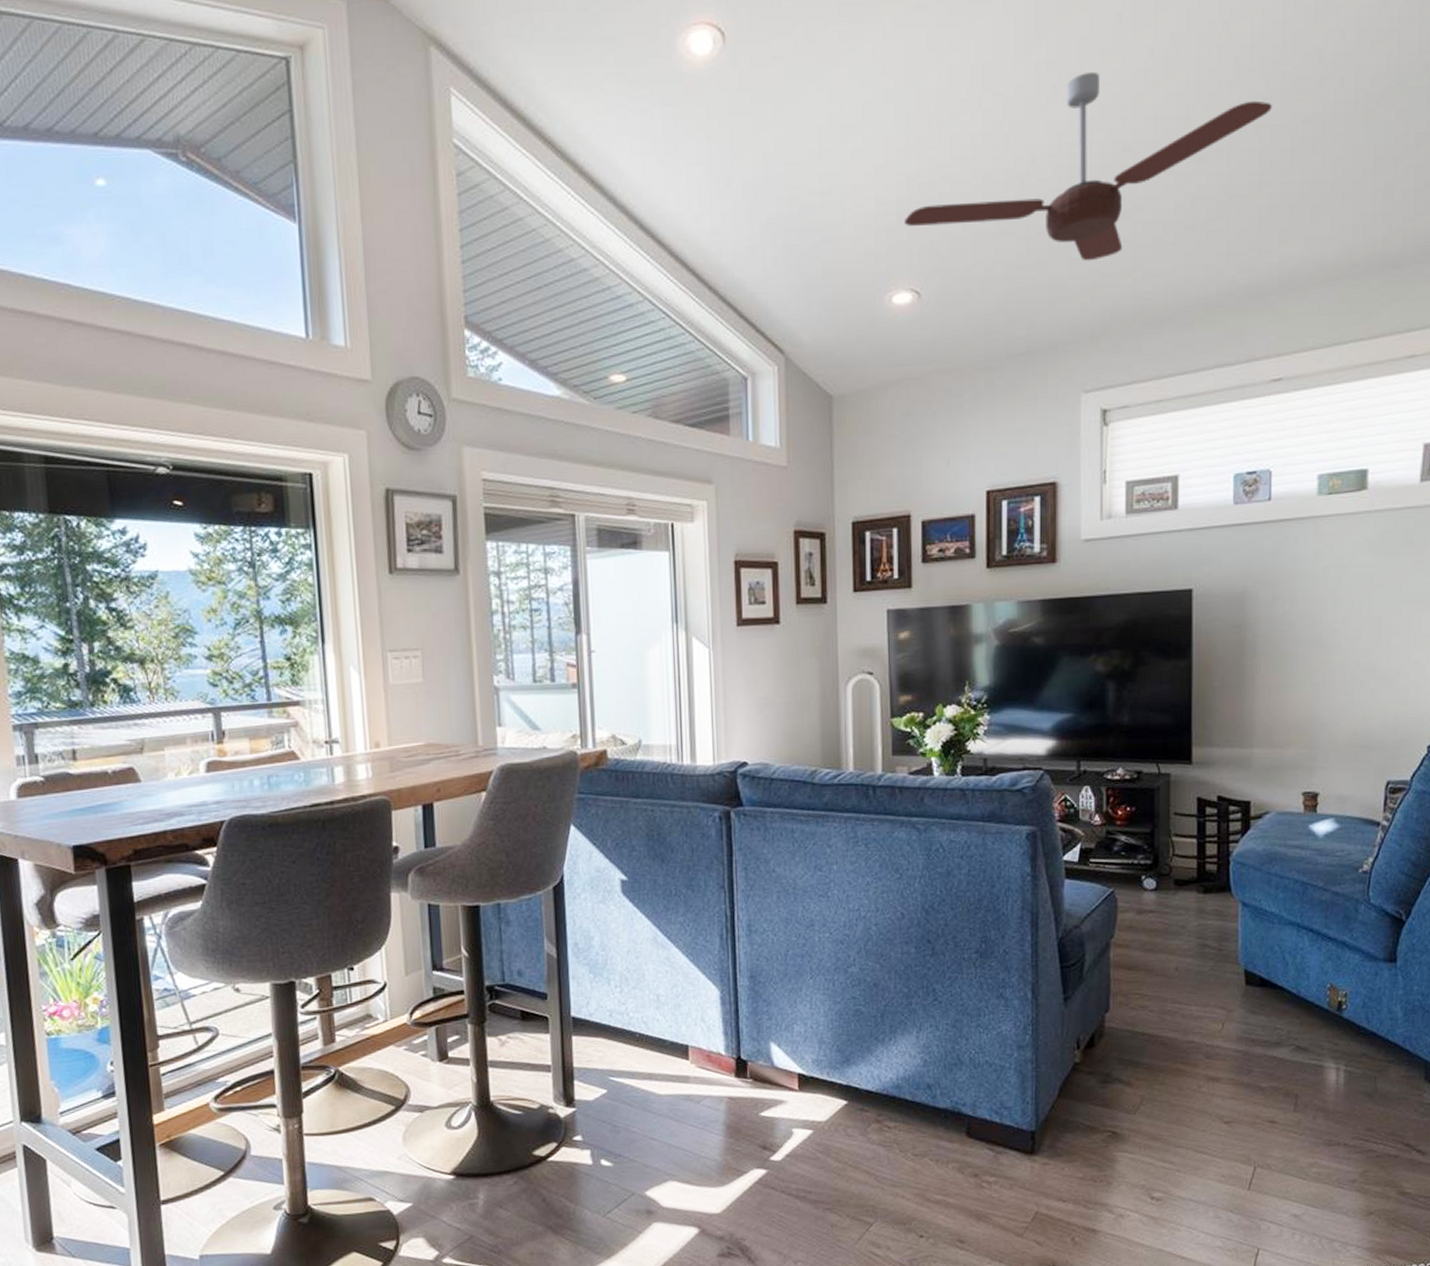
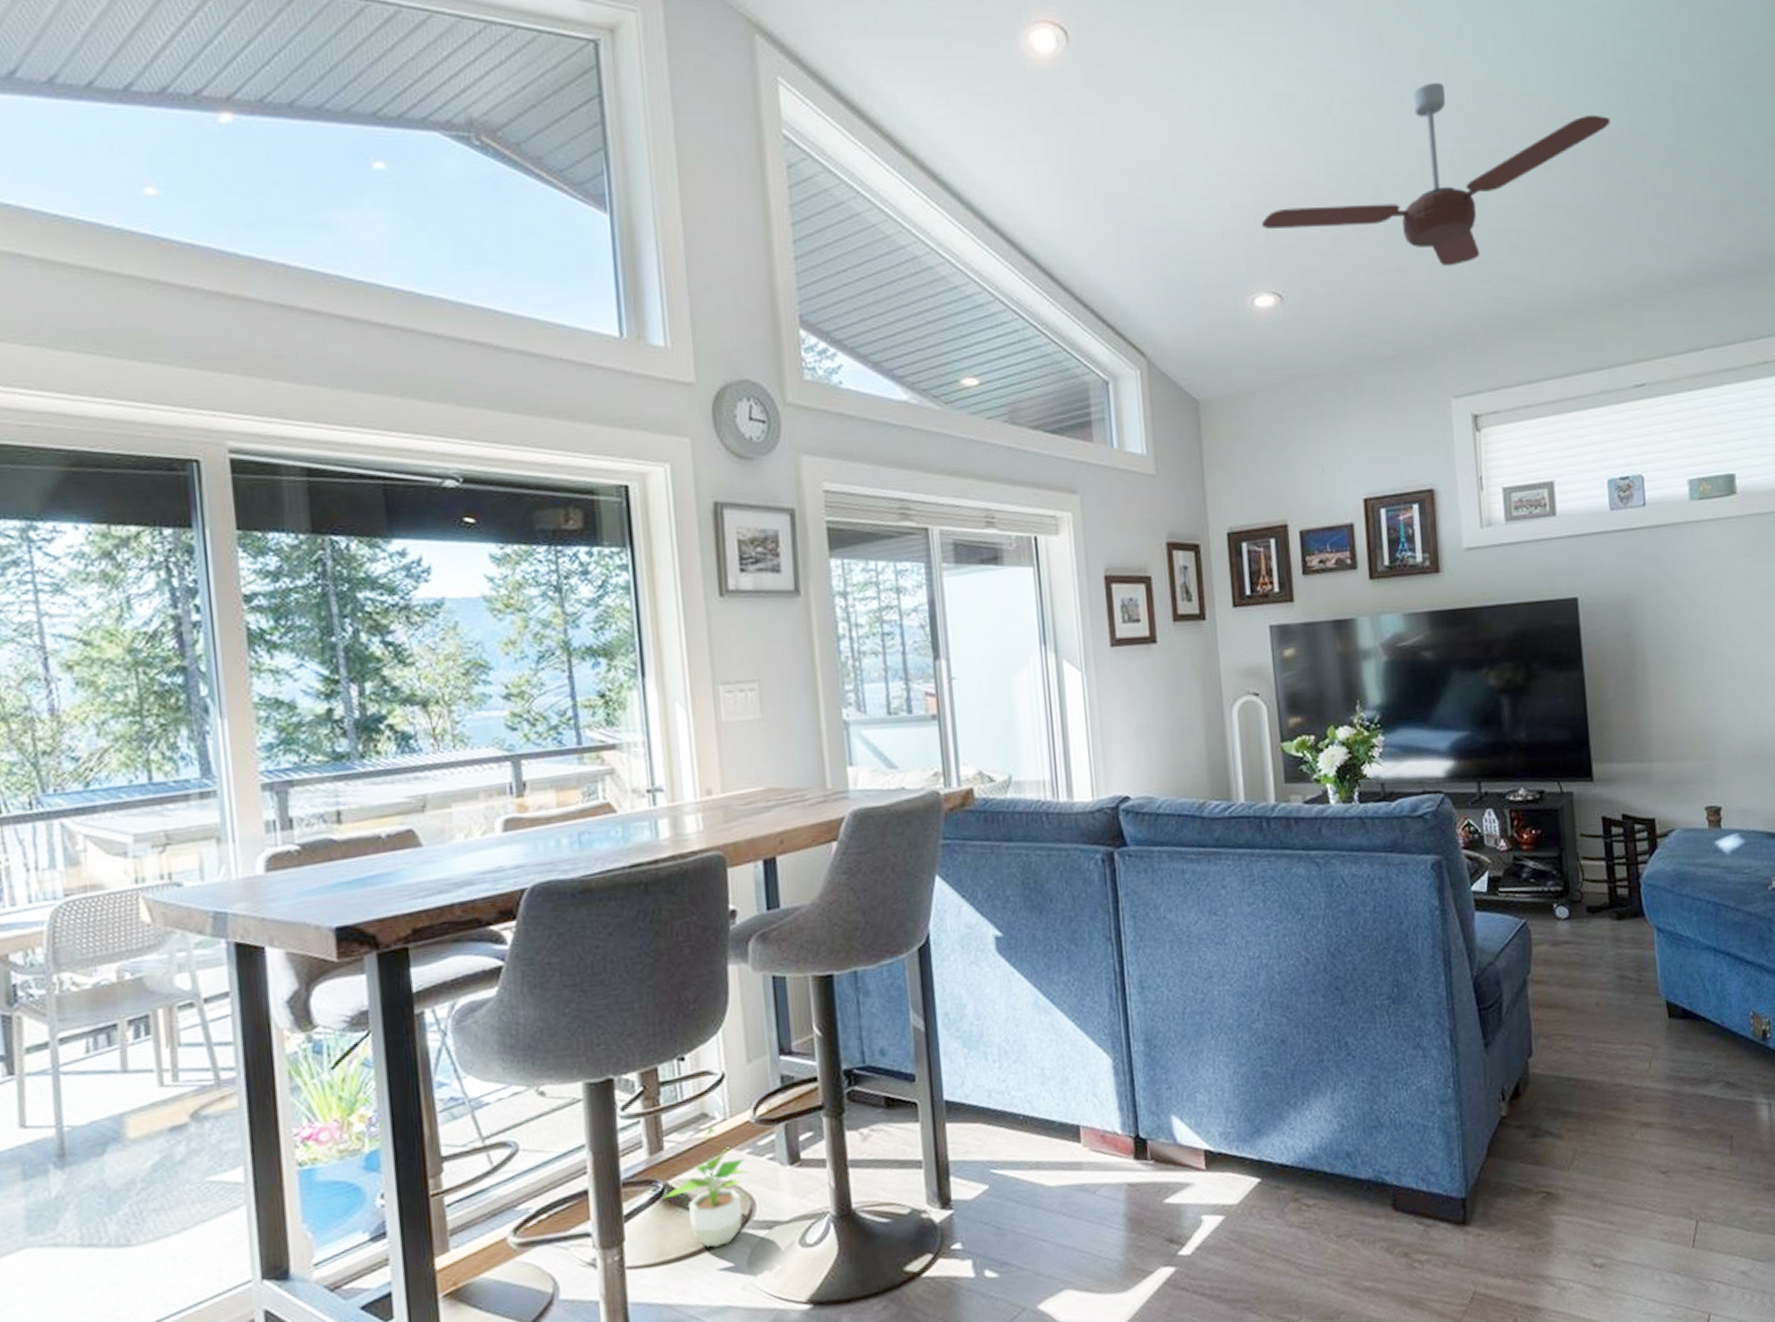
potted plant: none [334,1024,406,1123] -> present [662,1124,749,1247]

